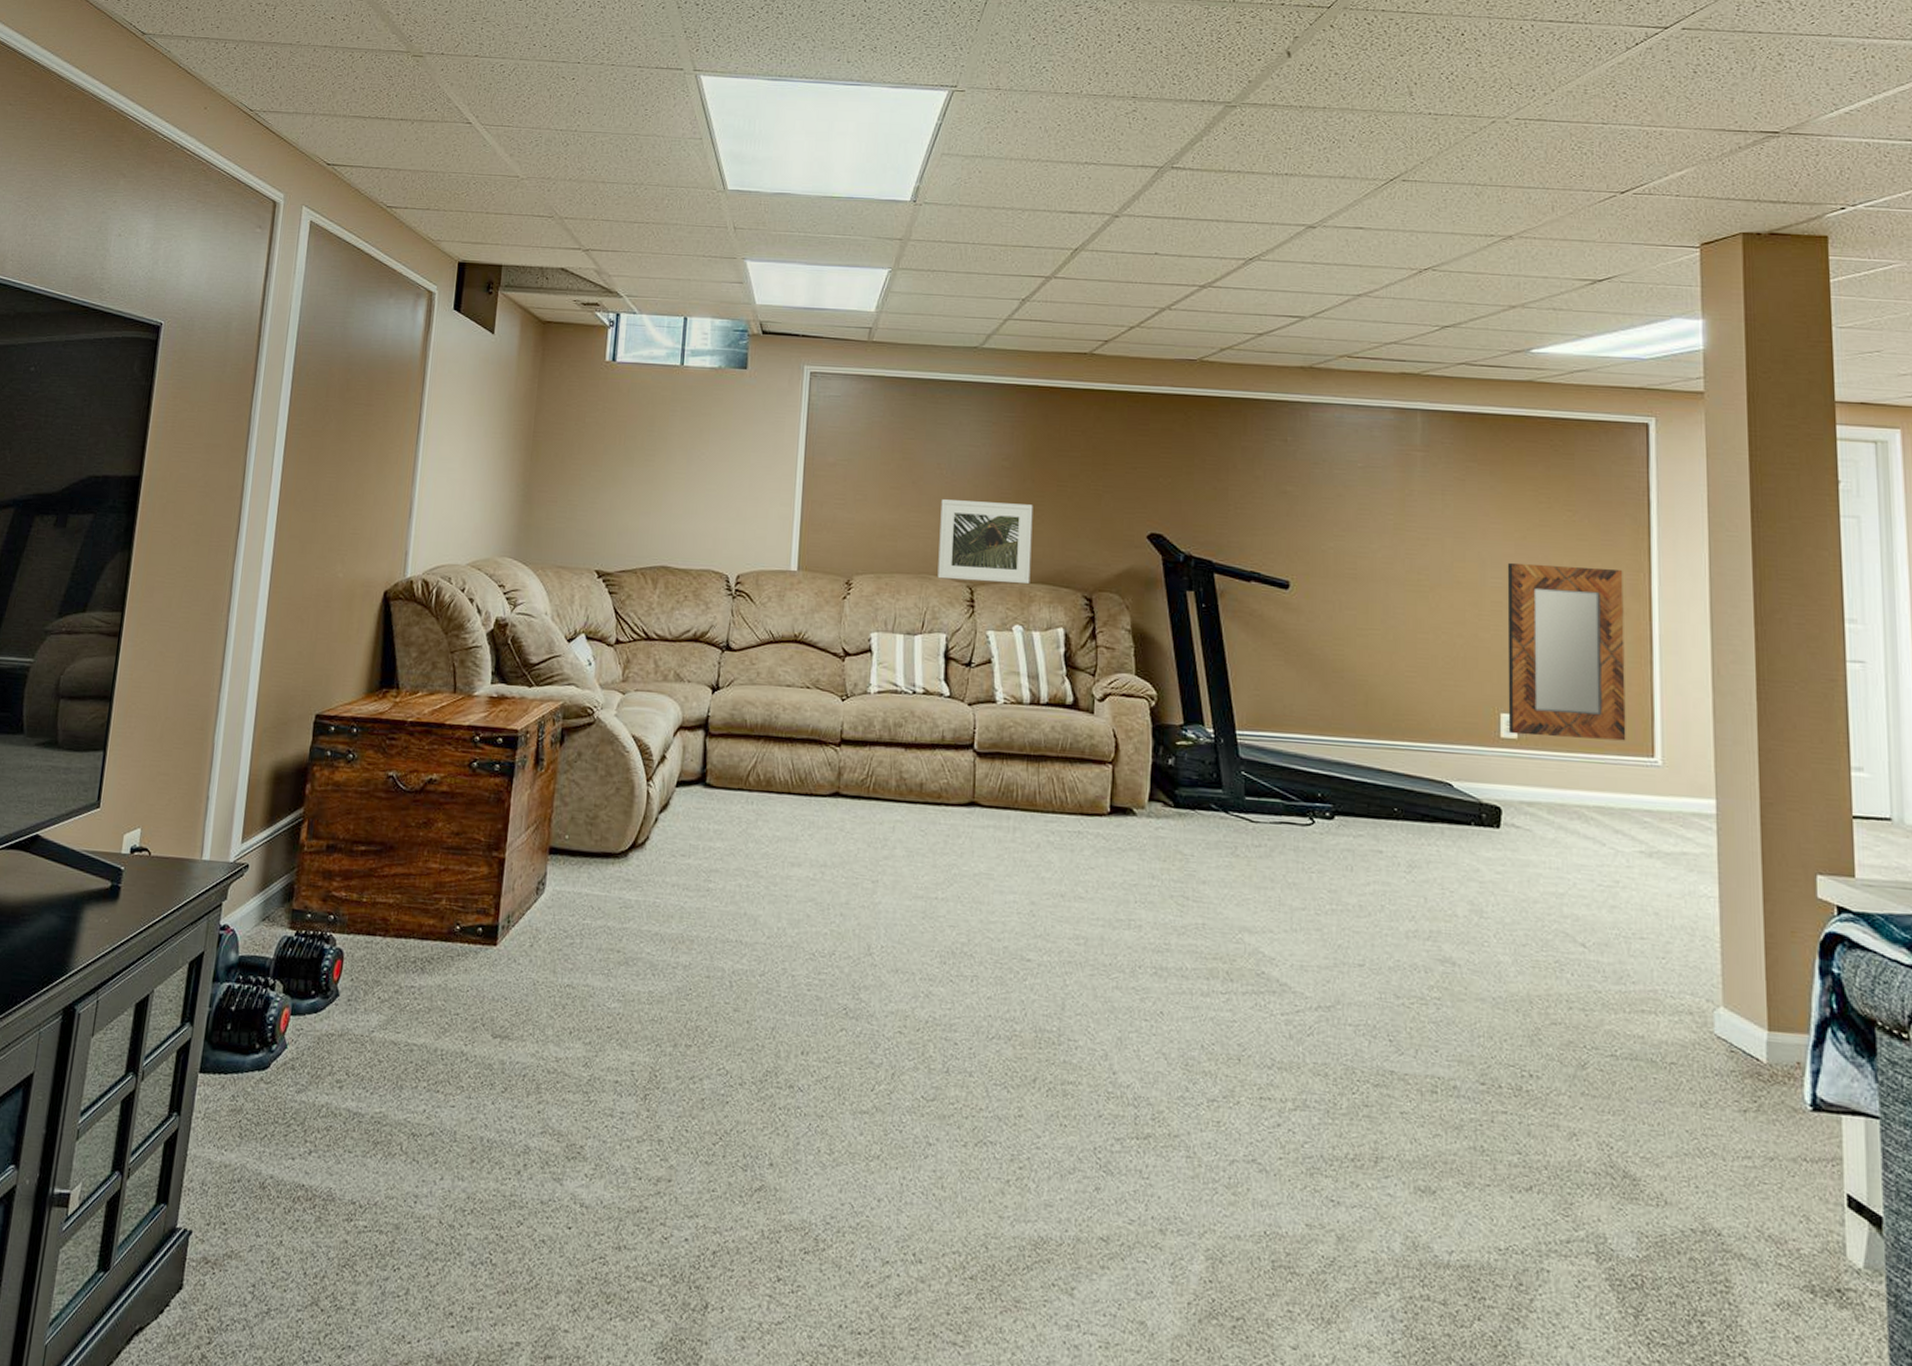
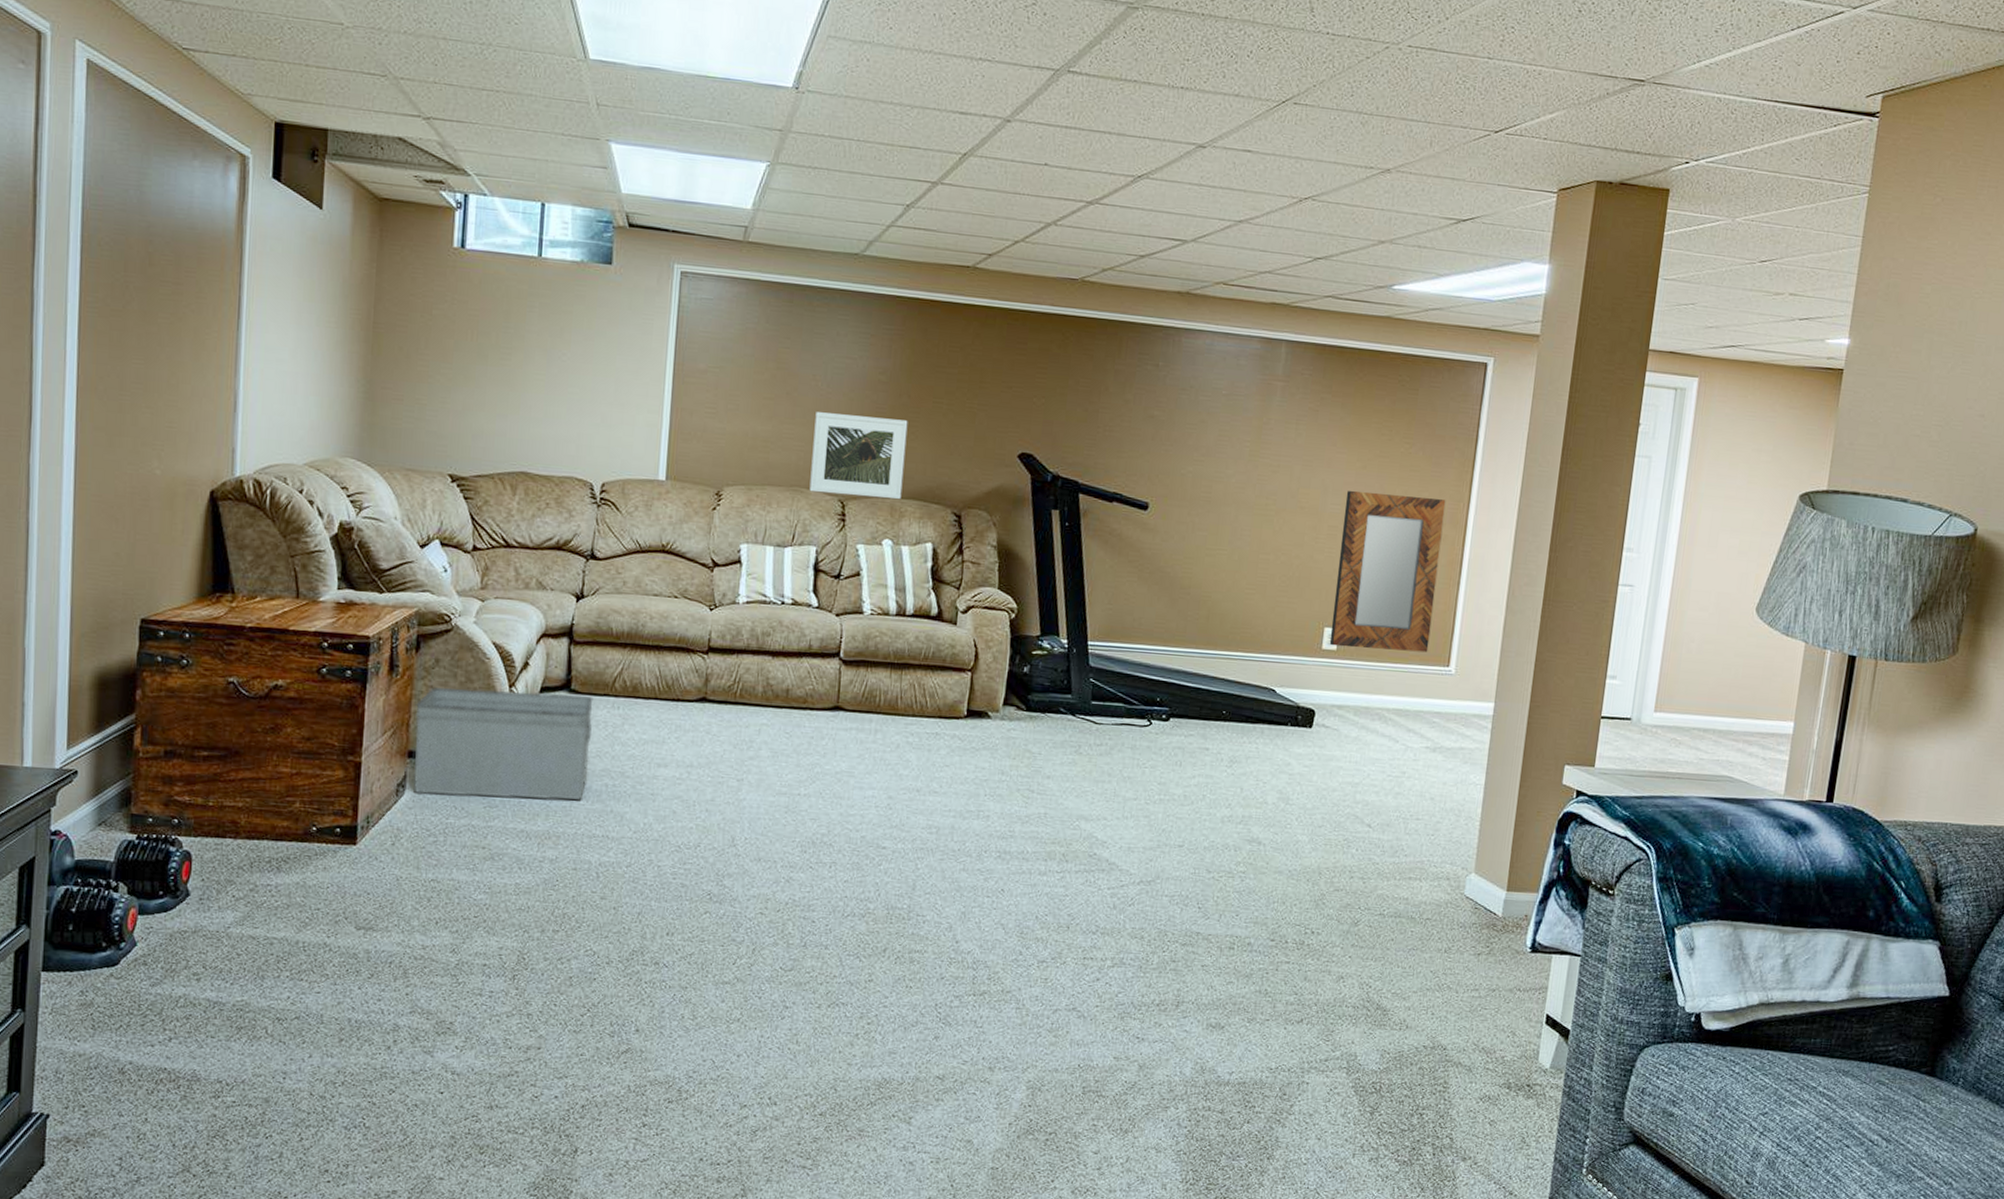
storage bin: none [553,781,728,901] -> present [413,687,594,800]

